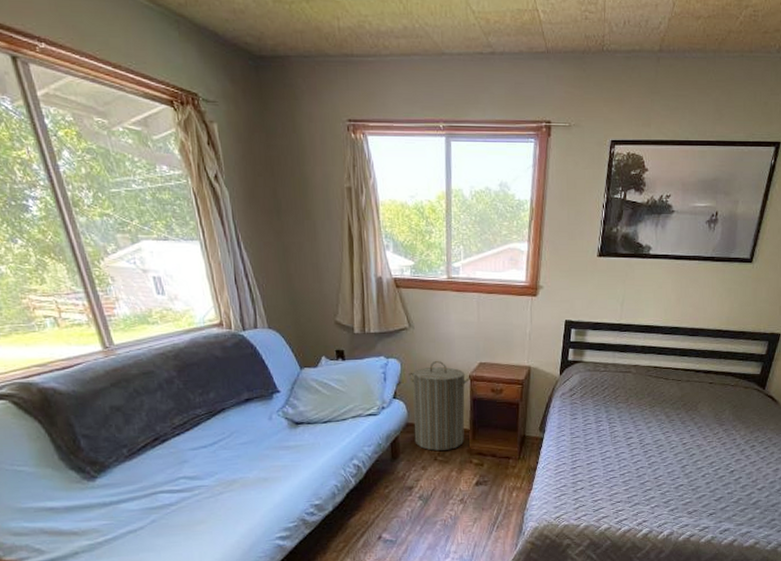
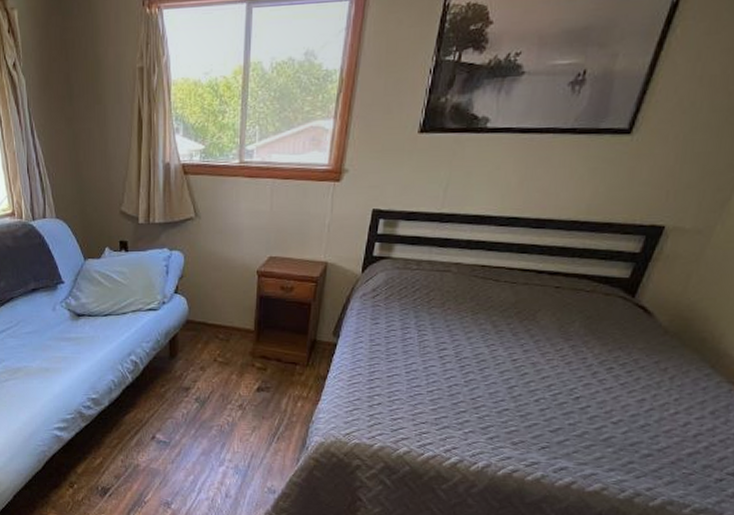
laundry hamper: present [408,360,470,451] -> none [192,253,258,351]

